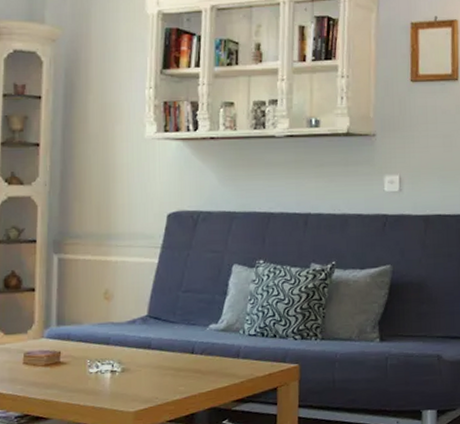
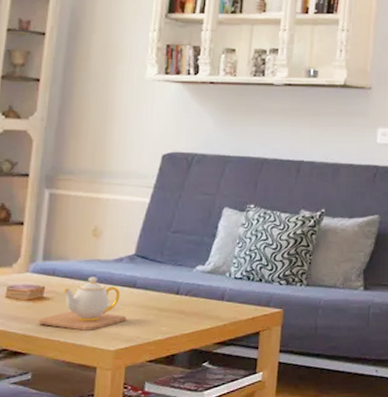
teapot: none [57,340,144,394] -> present [38,277,127,331]

